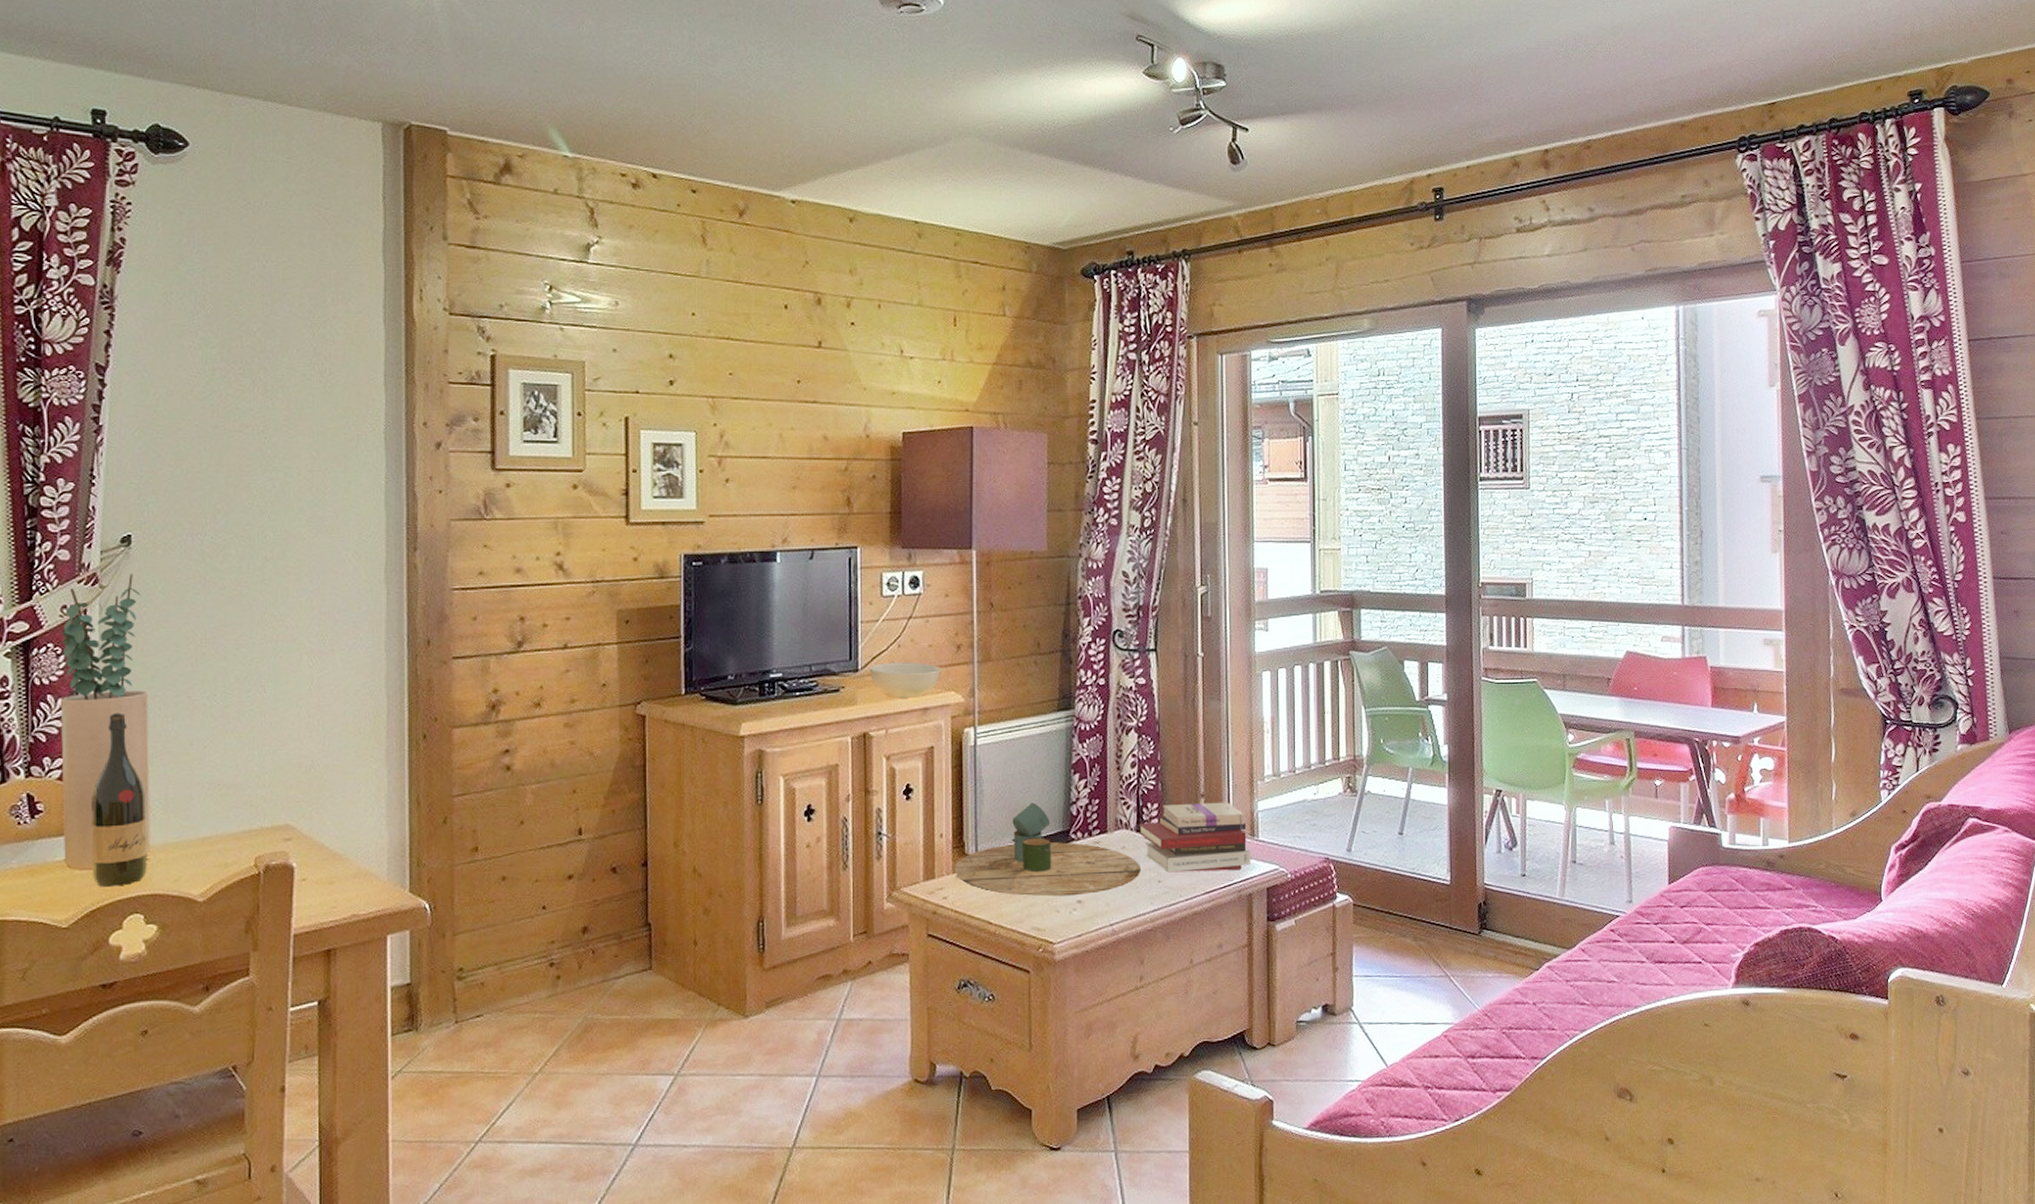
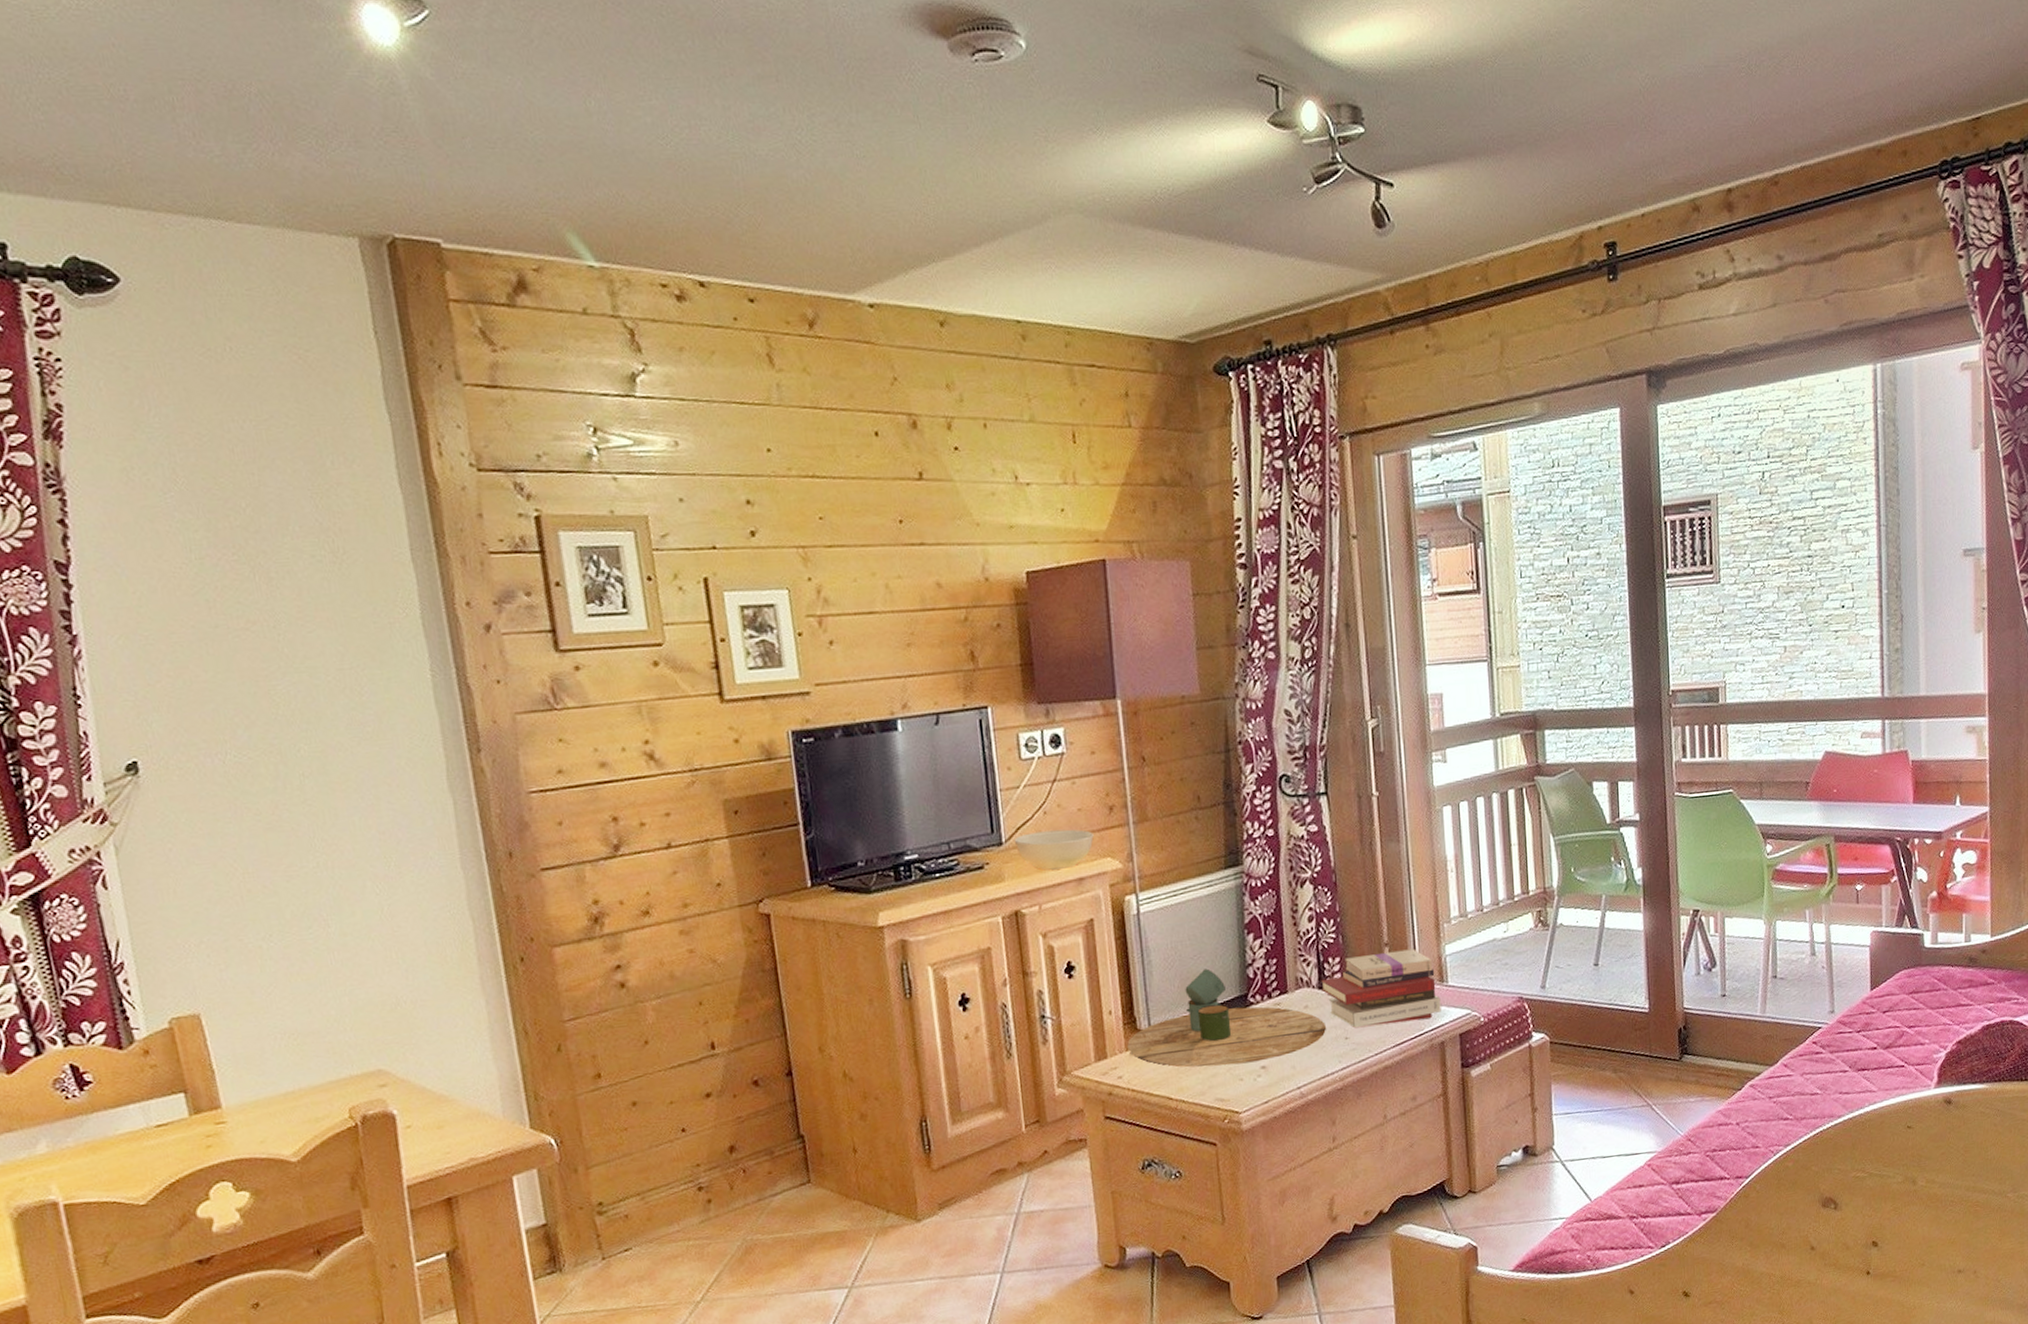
vase: present [60,574,150,870] -> none [74,806,226,1143]
wine bottle: present [92,713,147,887] -> none [146,964,227,1157]

